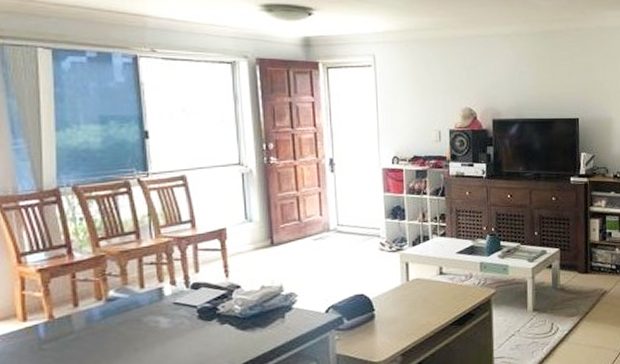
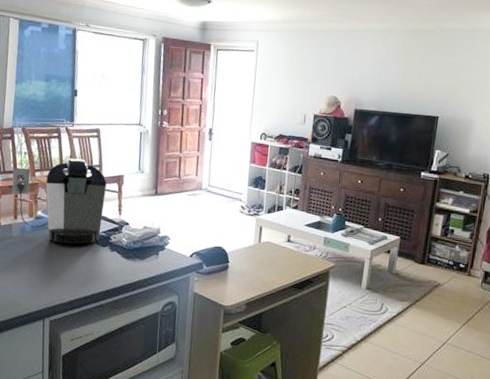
coffee maker: none [63,215,204,327] -> present [11,158,107,245]

